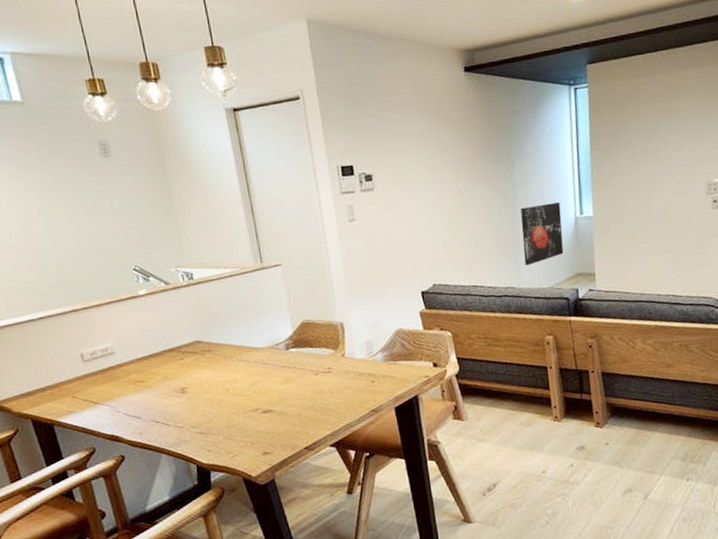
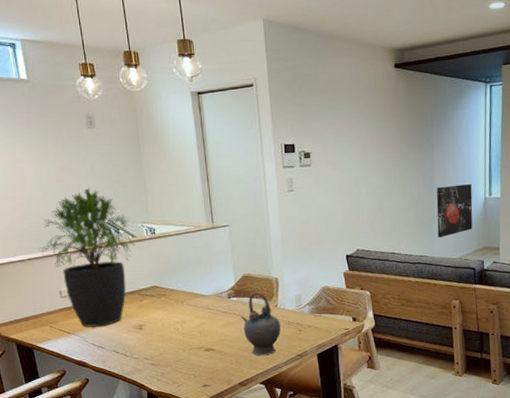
potted plant: none [51,227,171,395] -> present [39,187,136,328]
teapot: none [302,340,351,414] -> present [240,292,281,355]

